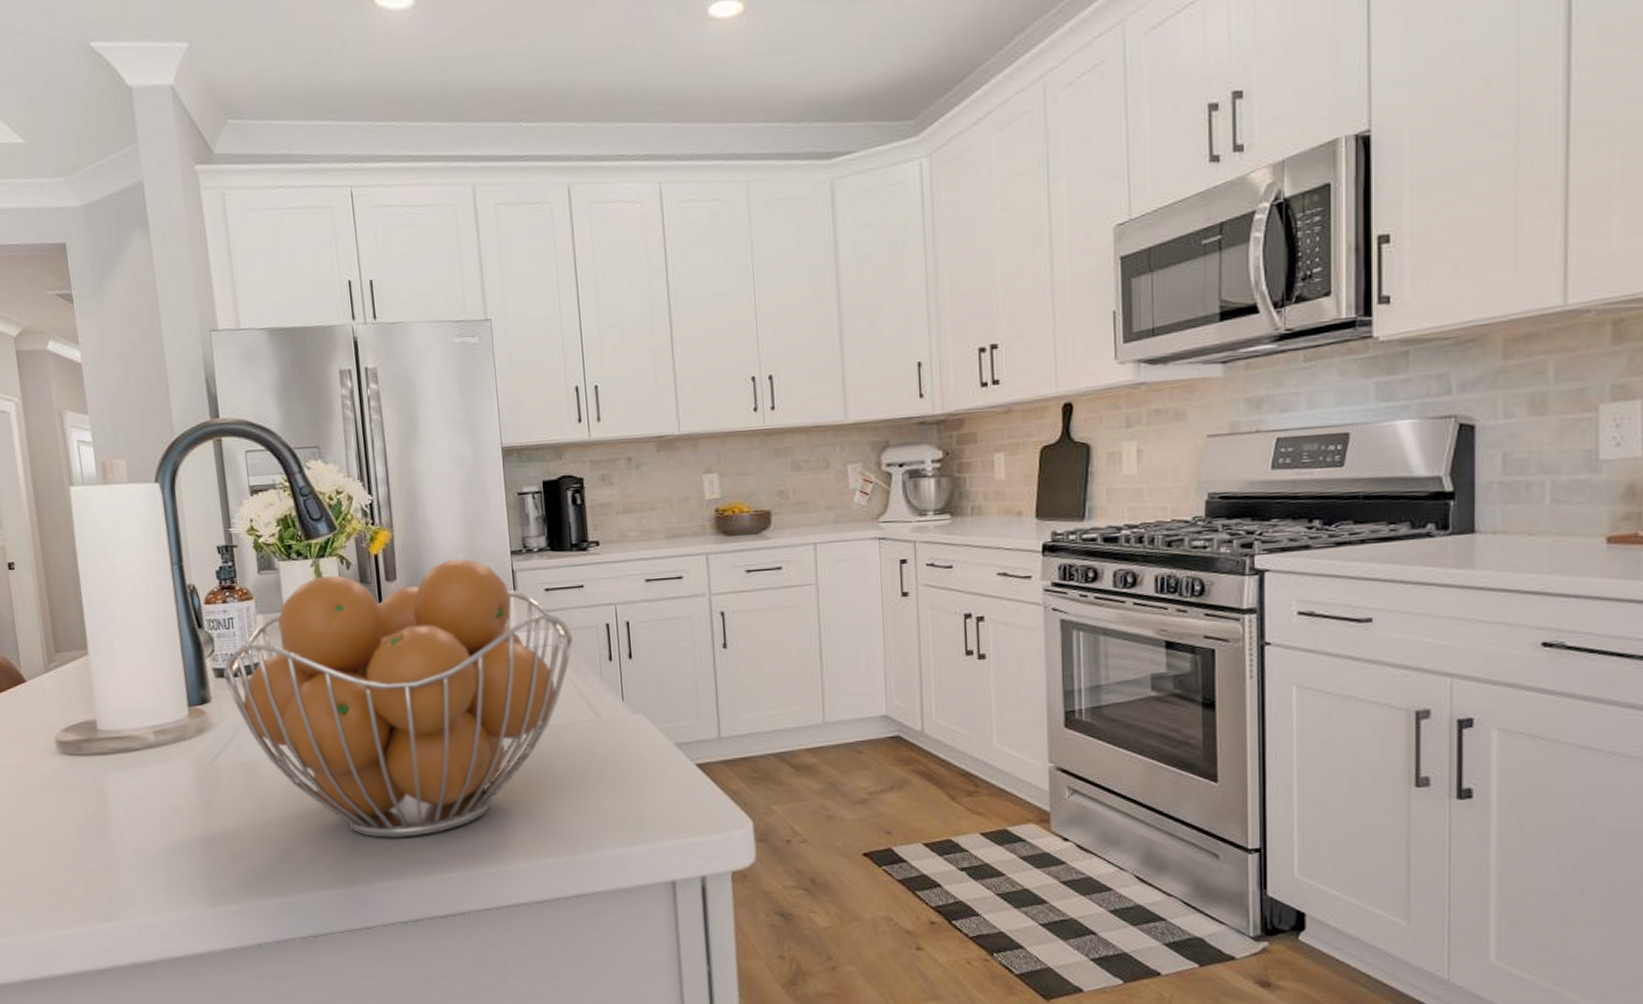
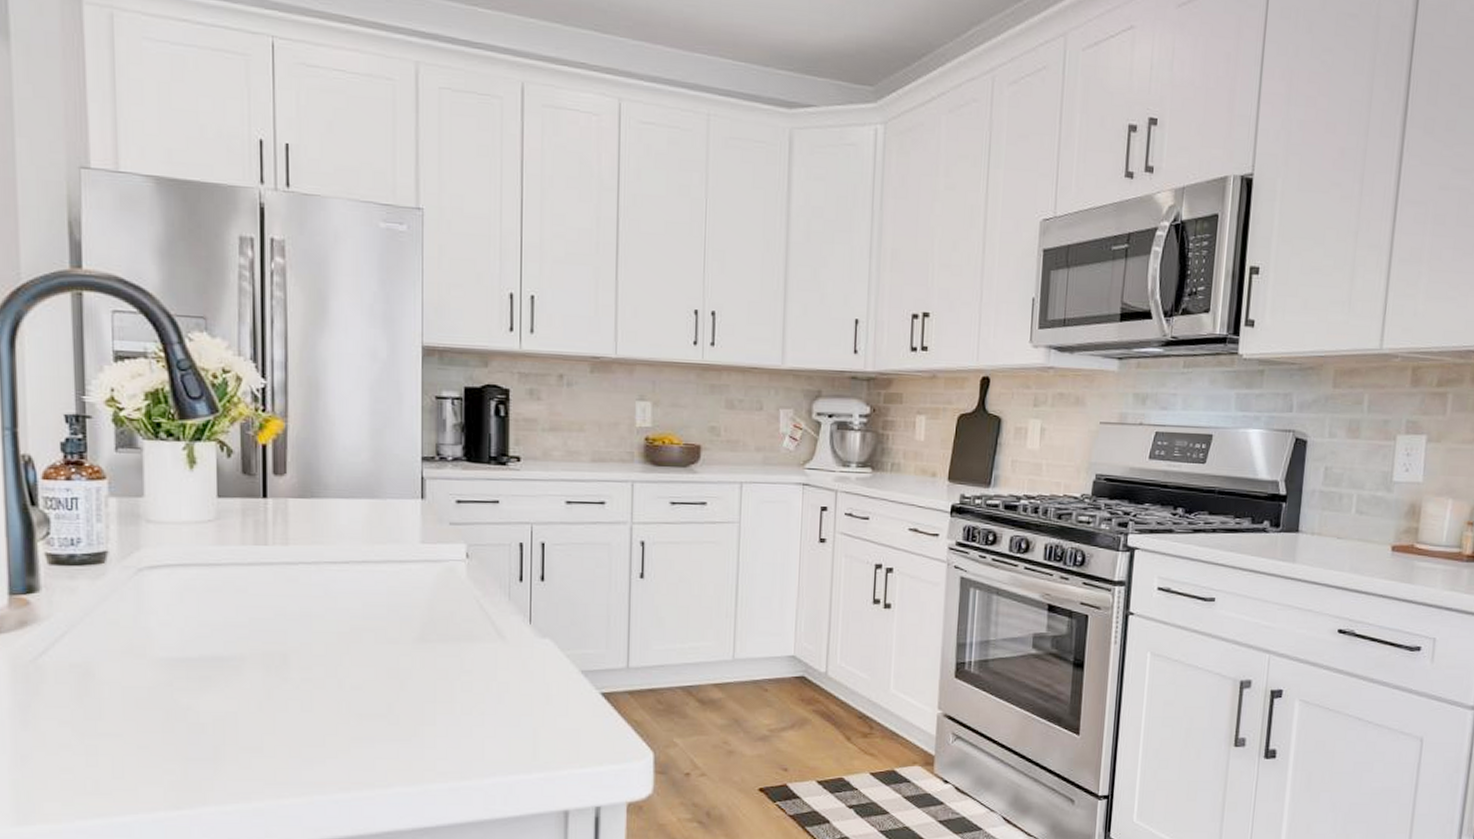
fruit basket: present [223,558,573,838] -> none [60,458,482,755]

